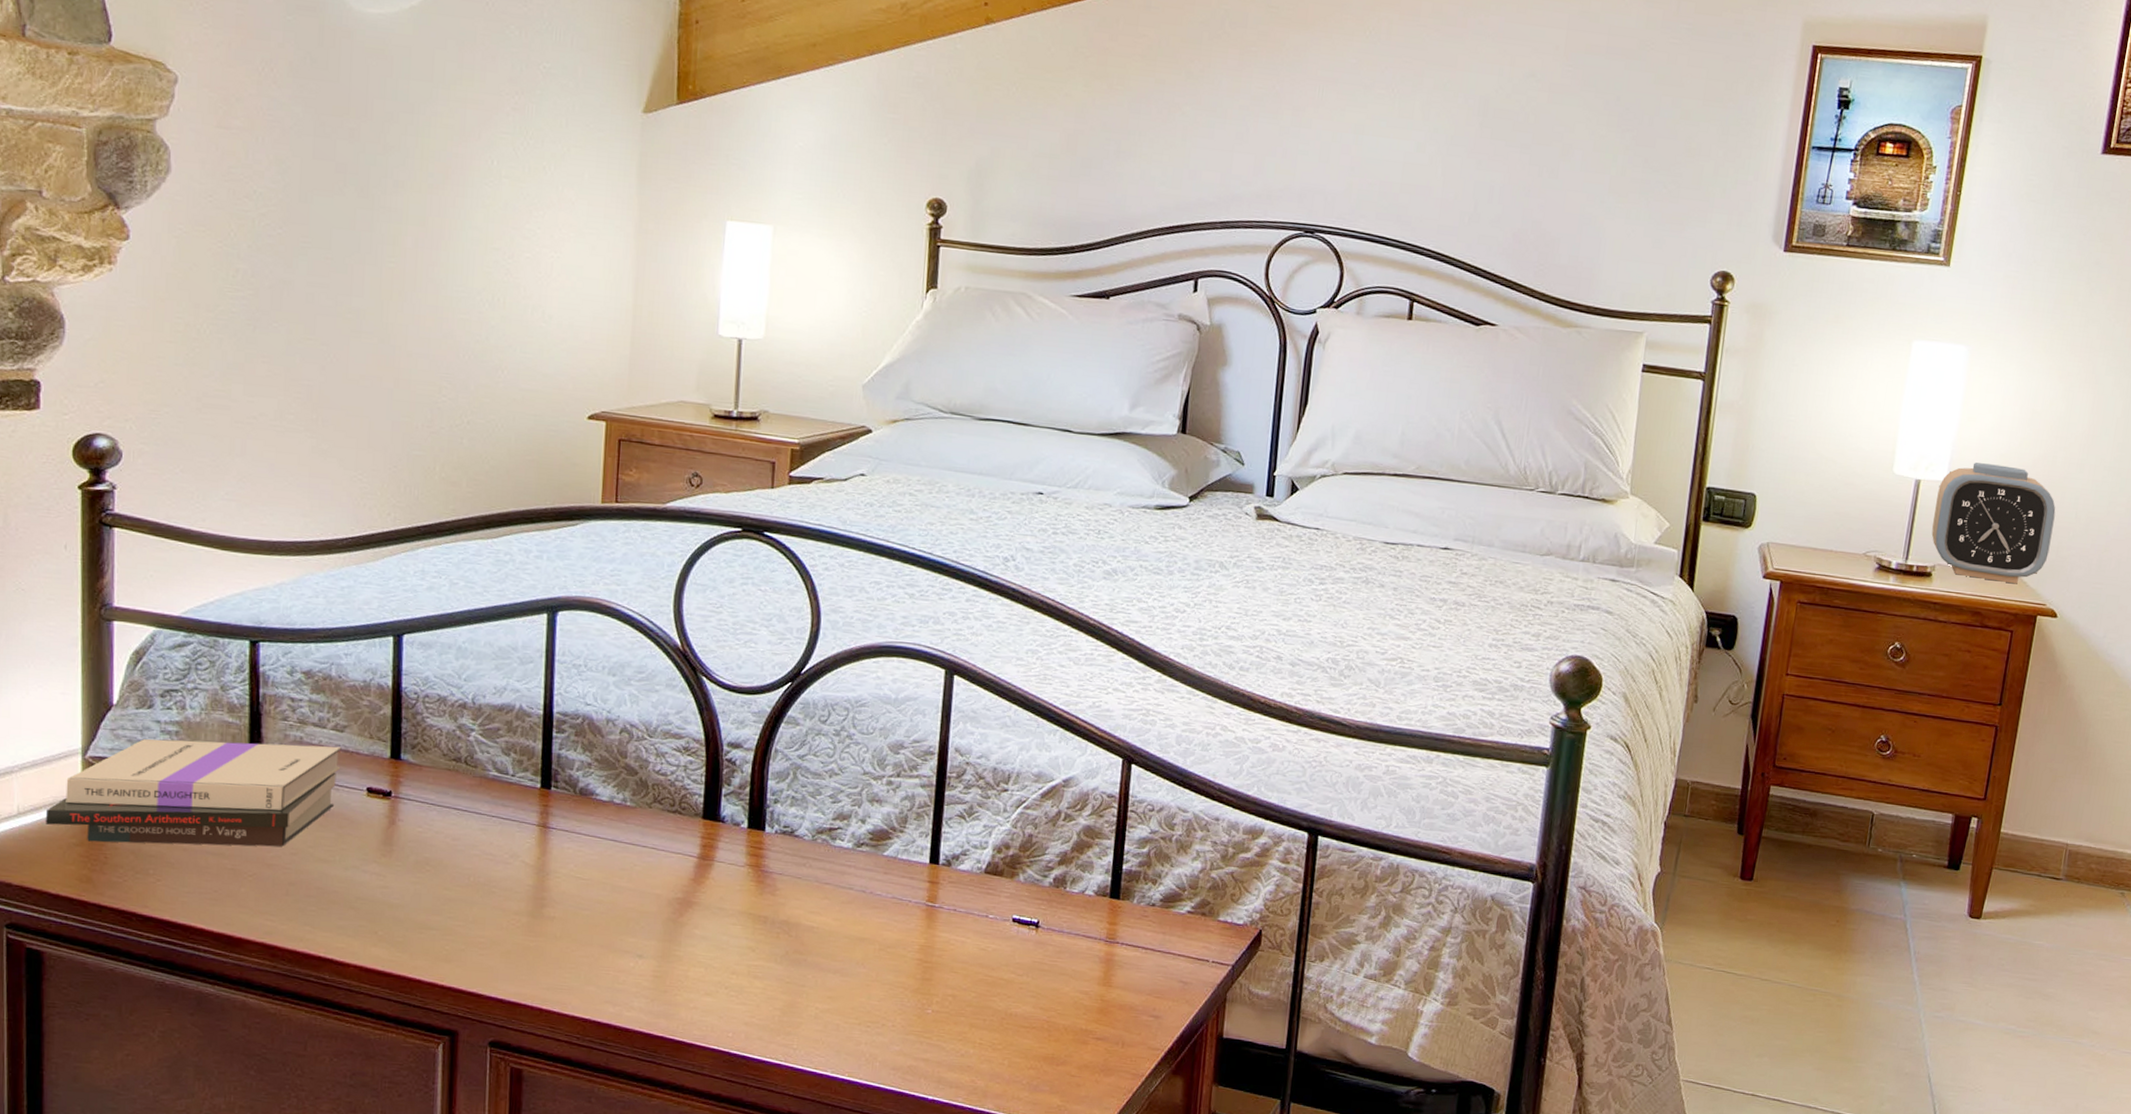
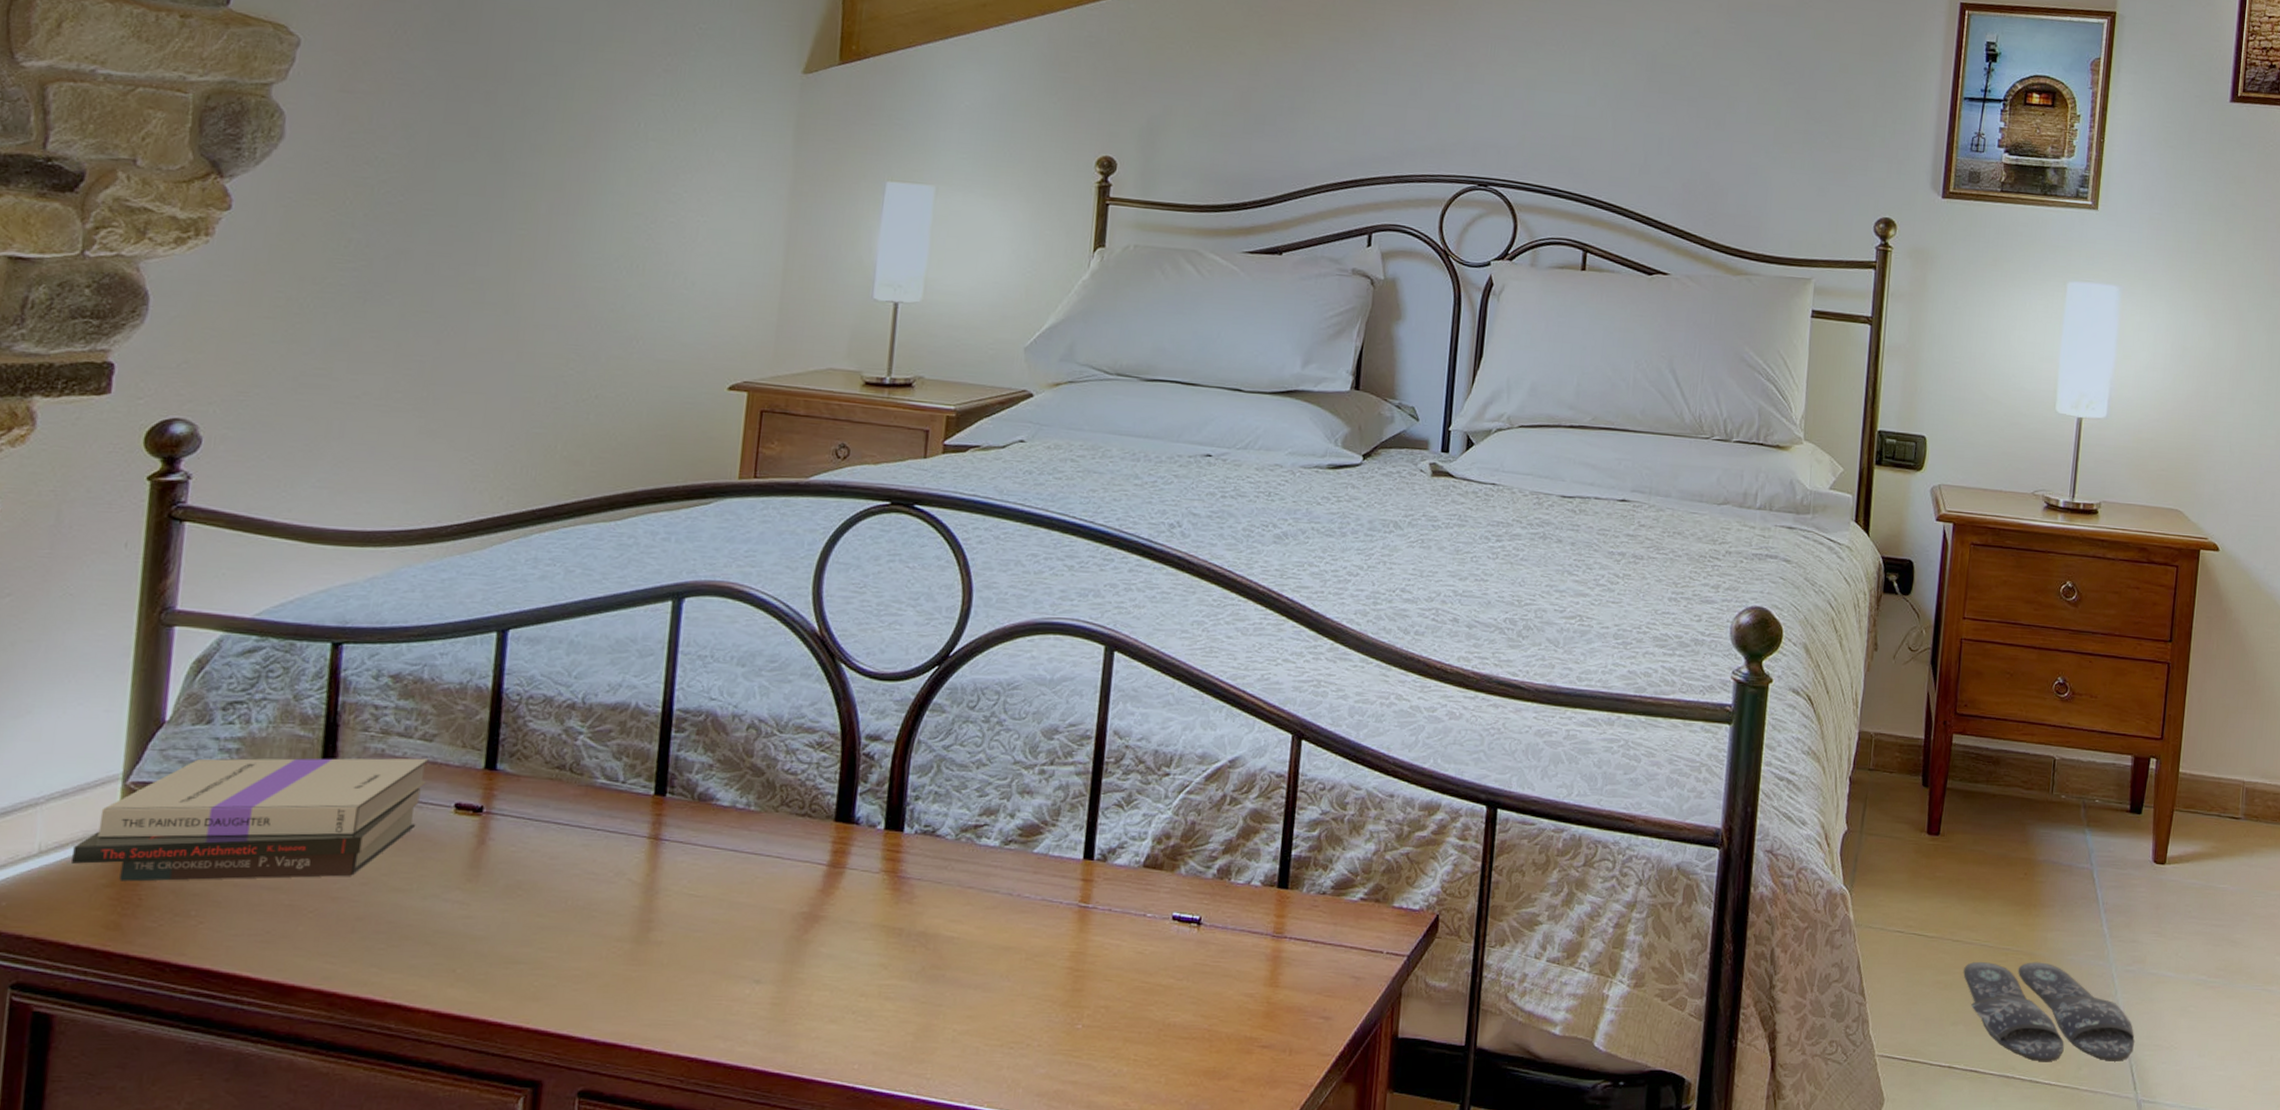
slippers: none [1770,1000,1939,1100] -> present [1963,961,2135,1062]
alarm clock: present [1931,462,2056,584] -> none [2095,399,2211,519]

